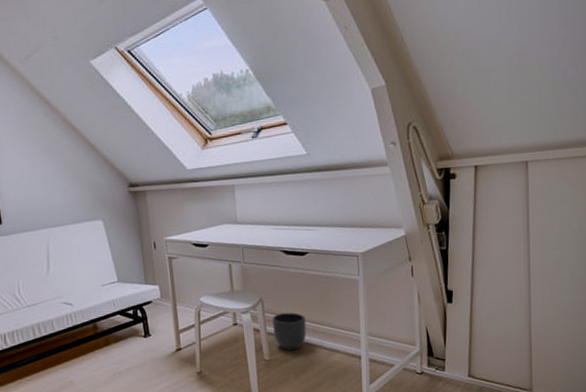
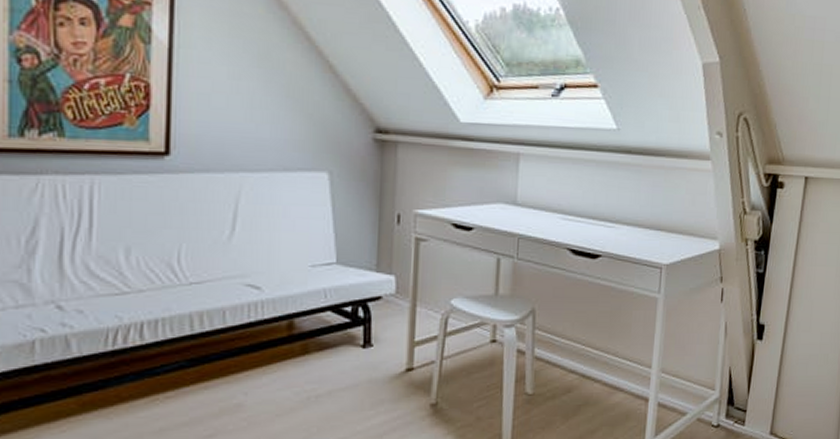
planter: present [272,312,307,351] -> none [542,331,587,385]

